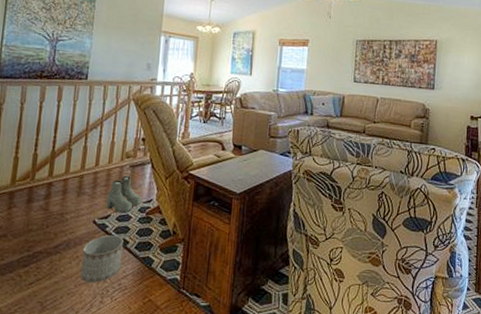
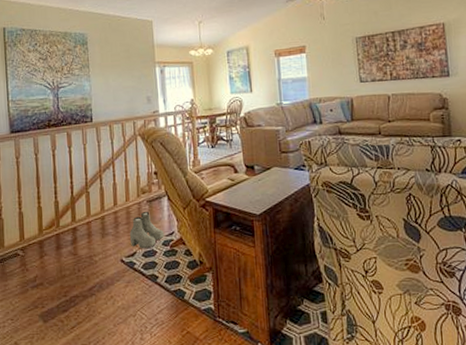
planter: present [80,234,123,283] -> none [116,271,155,321]

